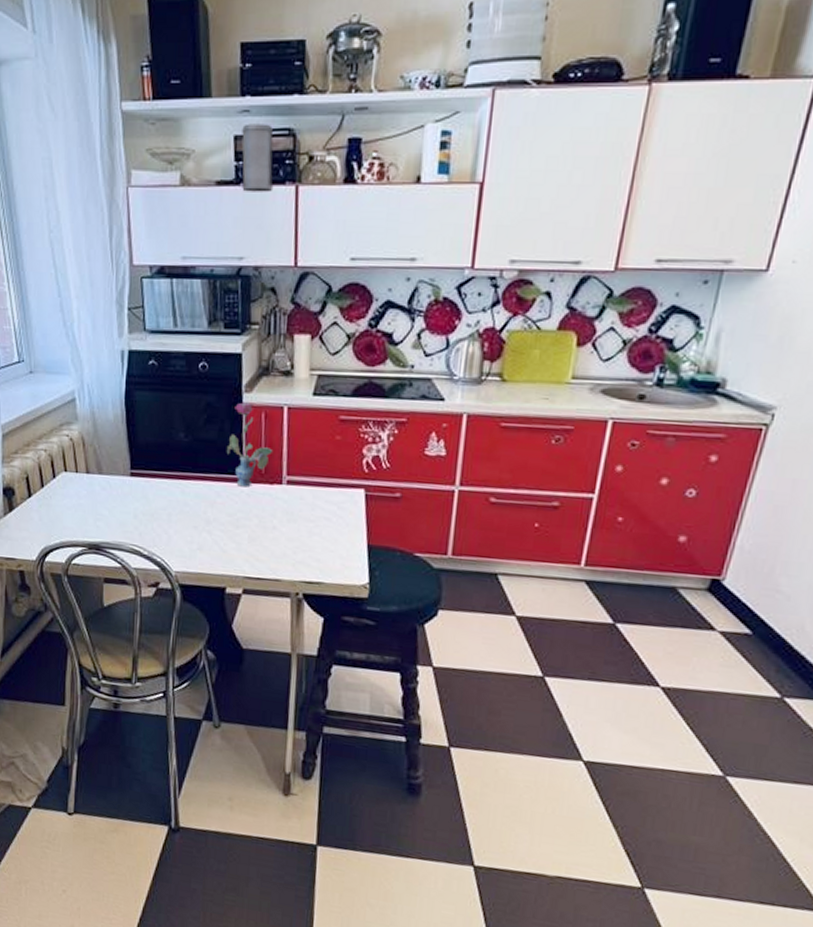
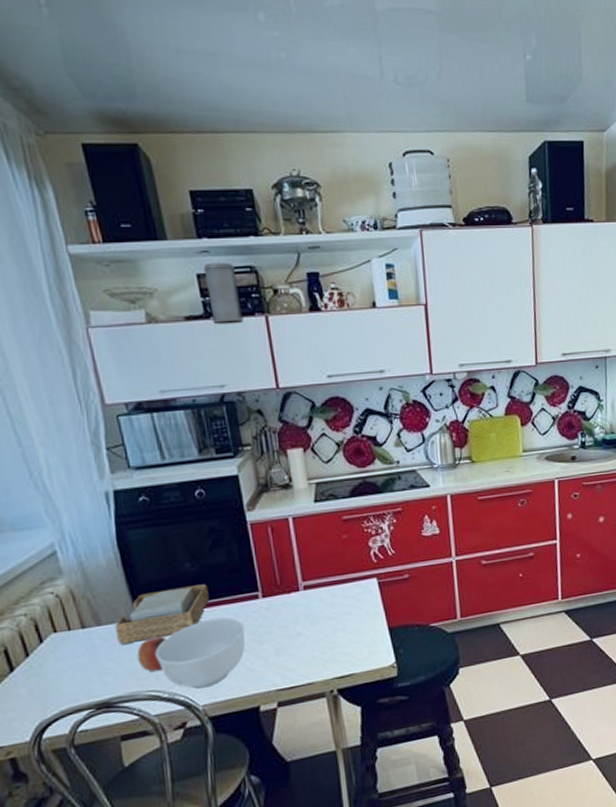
napkin holder: none [112,453,197,499] -> present [114,584,209,644]
fruit: none [127,496,153,528] -> present [137,636,166,672]
bowl: none [142,491,224,556] -> present [155,617,245,689]
vase: present [226,401,273,487] -> none [237,519,286,603]

